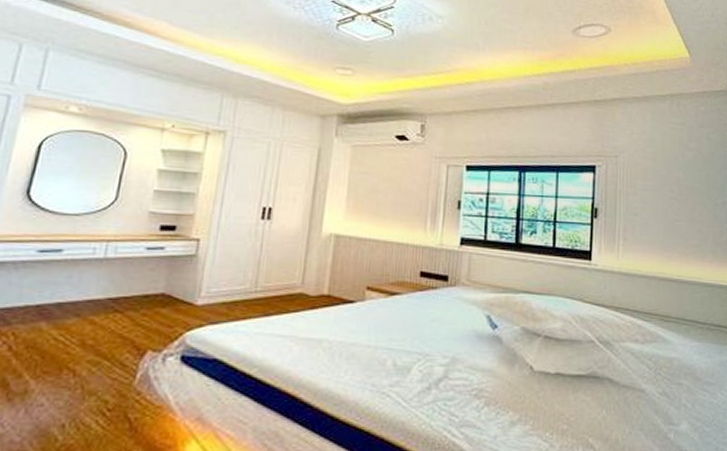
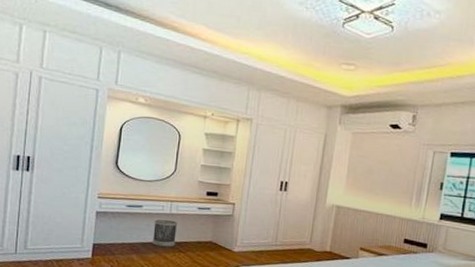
wastebasket: none [73,266,116,307] -> present [152,219,178,248]

